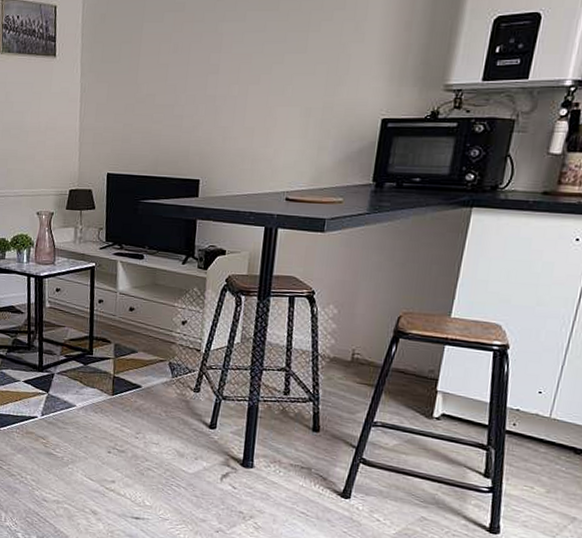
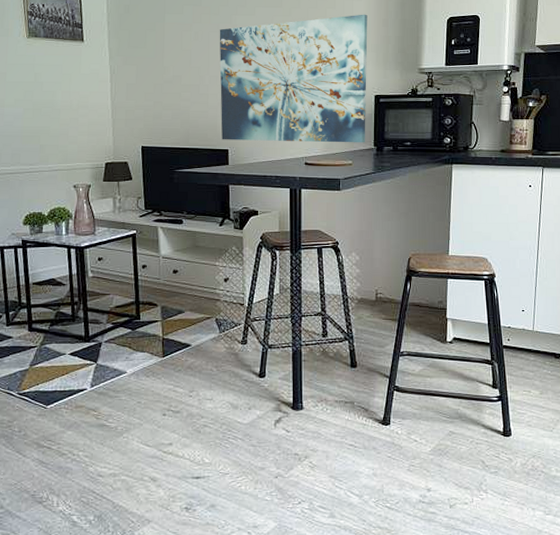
wall art: none [193,15,386,177] -> present [219,14,368,143]

